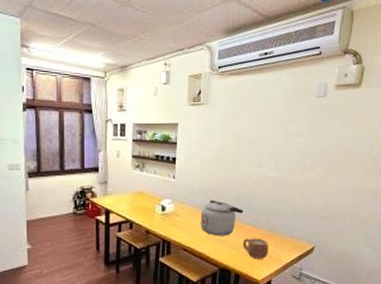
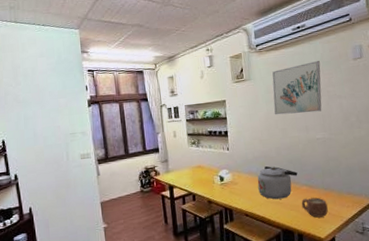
wall art: none [227,93,283,148] -> present [272,61,322,115]

